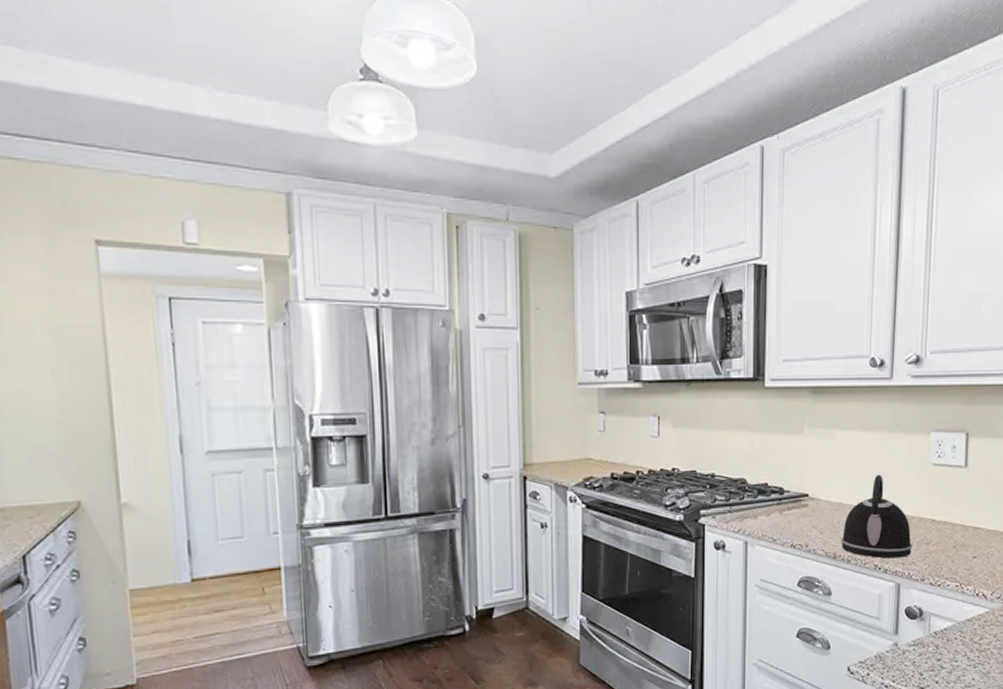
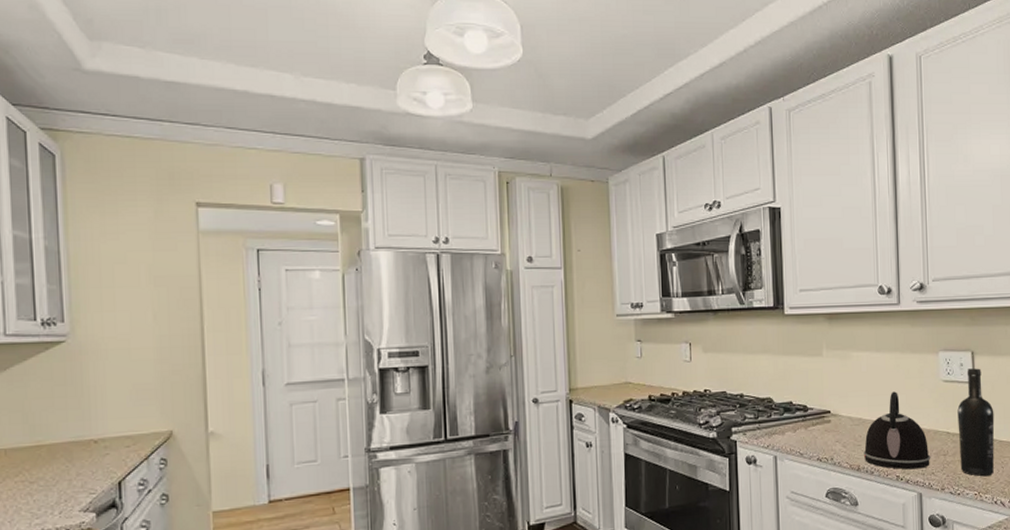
wine bottle: none [943,451,985,567] -> present [957,368,995,477]

